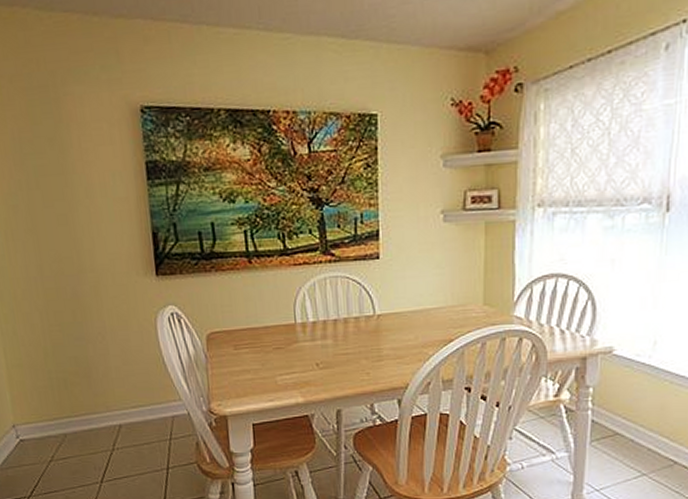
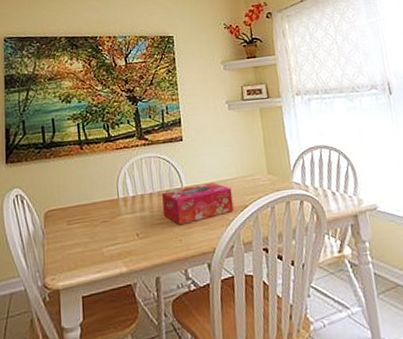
tissue box: none [348,311,436,356] -> present [161,183,234,225]

